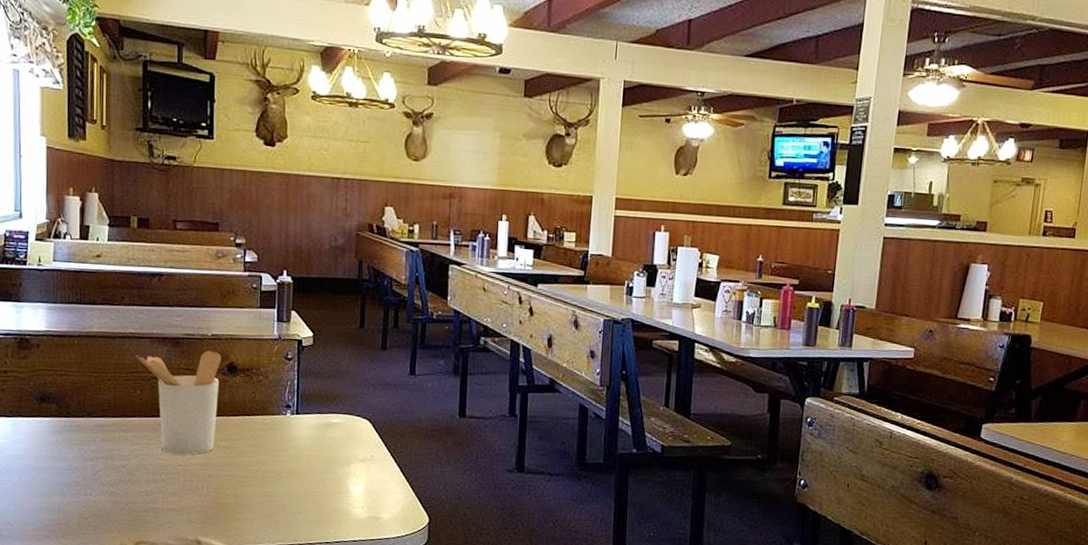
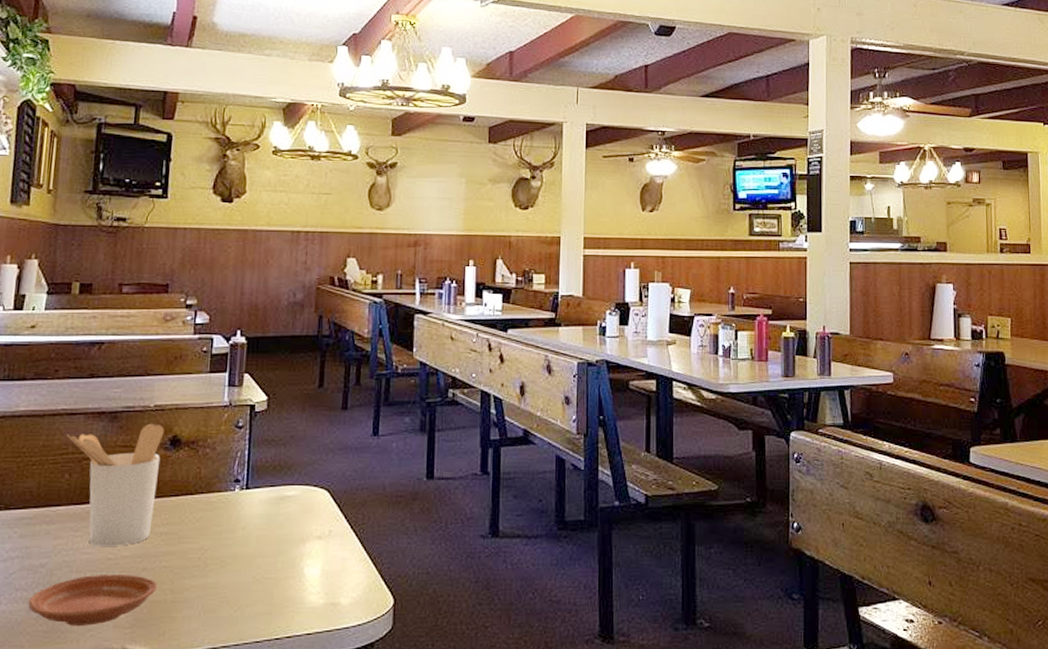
plate: none [114,477,223,519] -> present [28,575,158,626]

